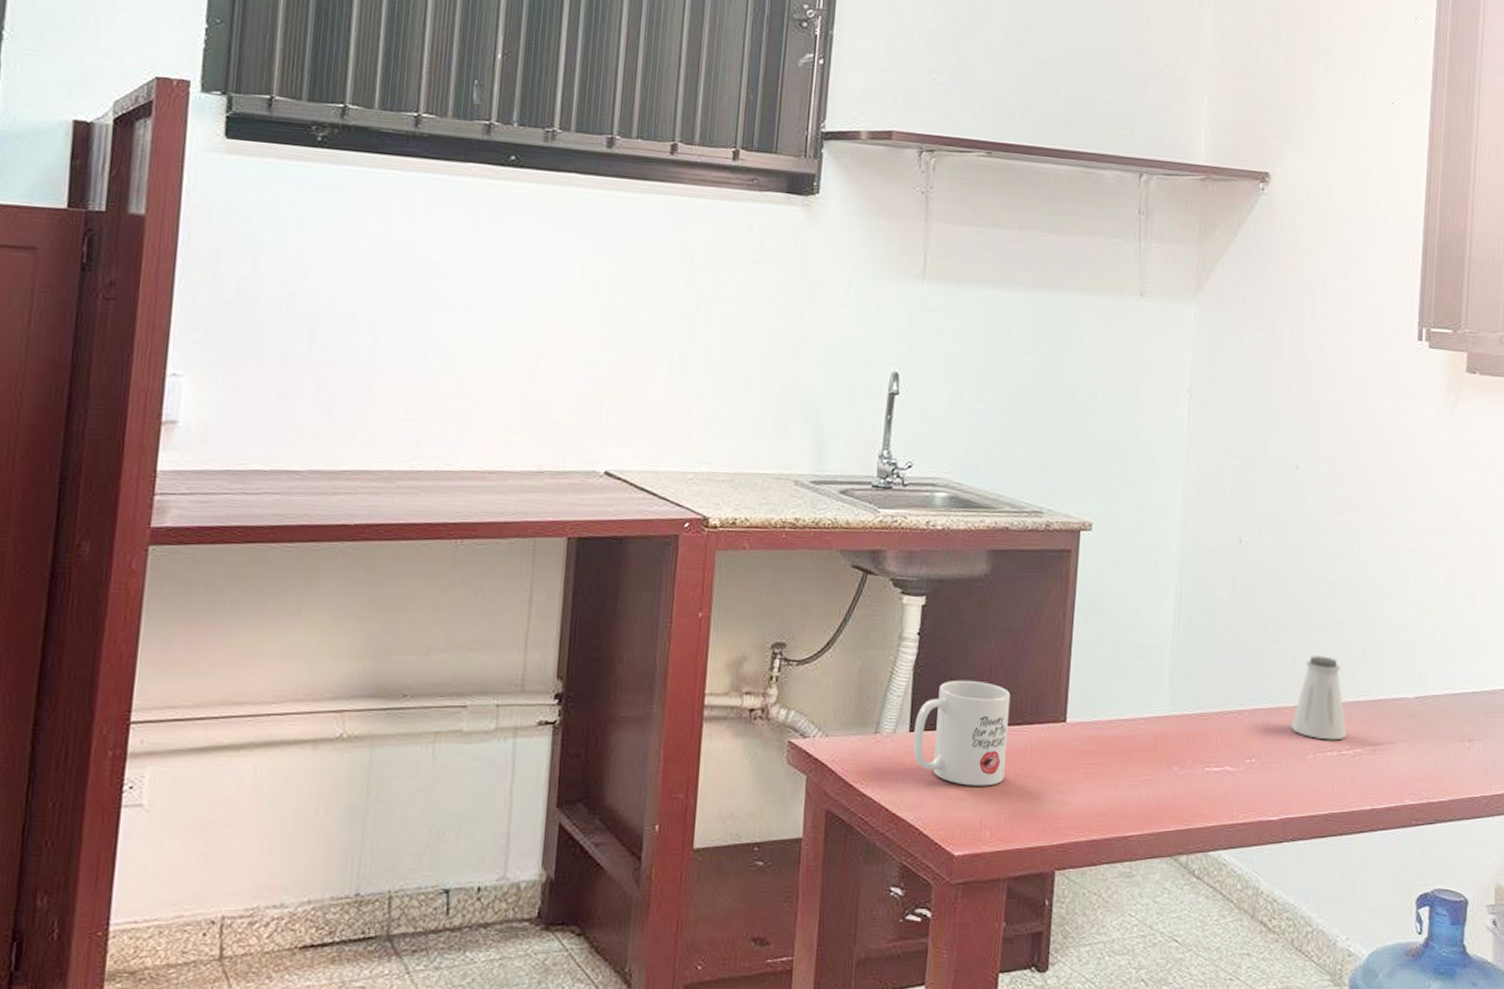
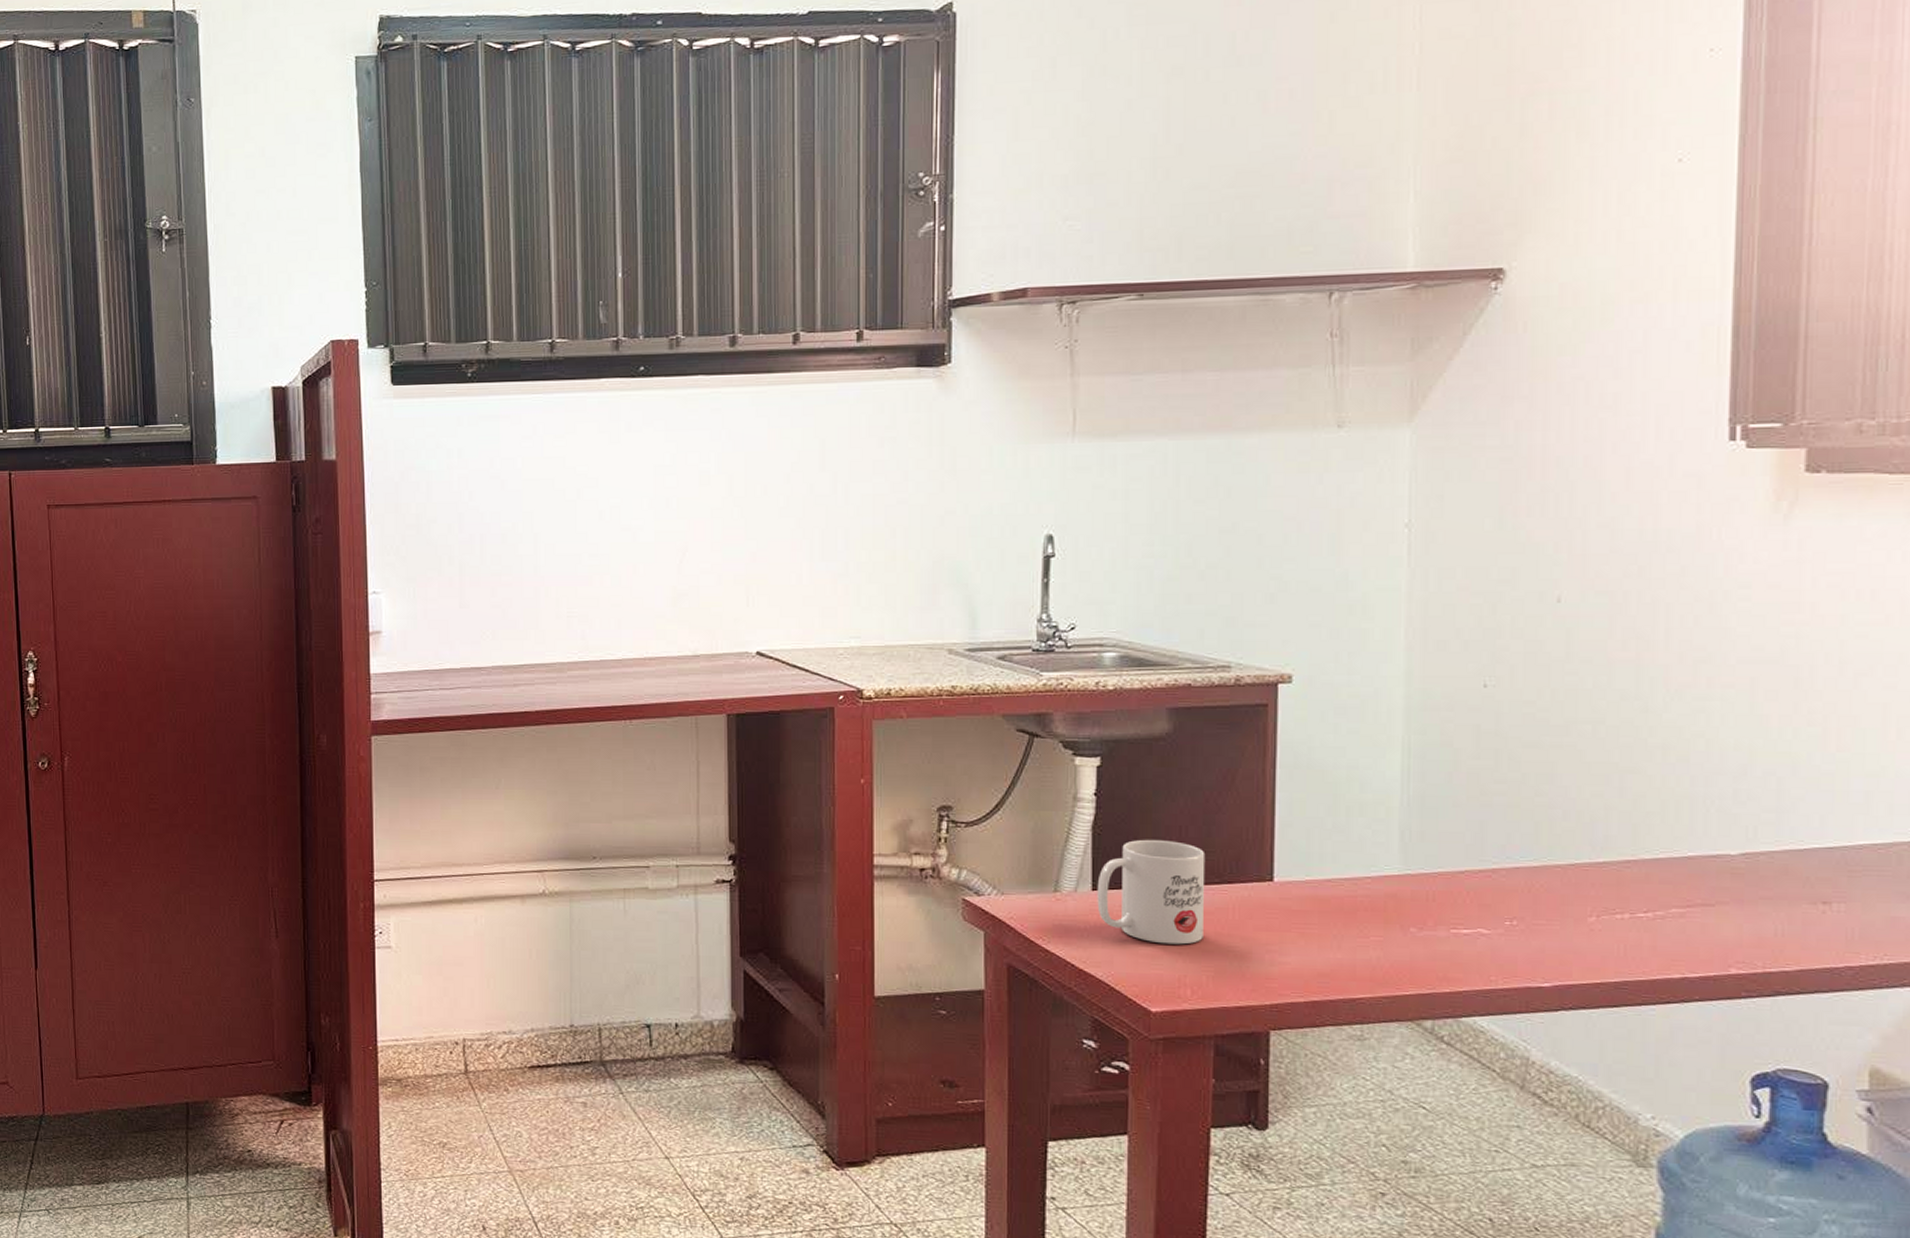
saltshaker: present [1291,654,1347,741] -> none [1564,807,1643,902]

